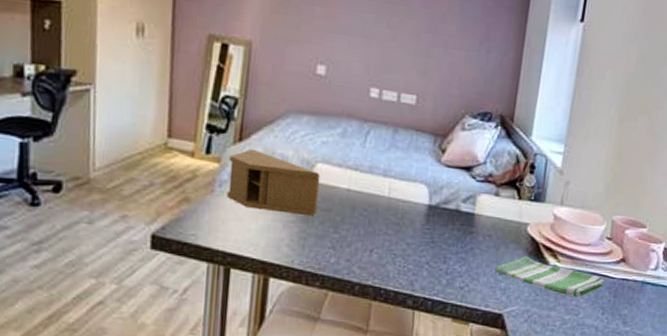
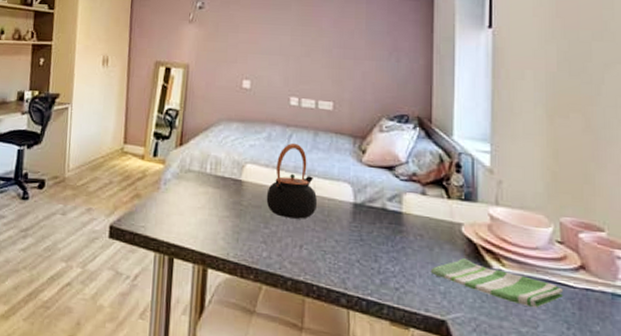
speaker: present [226,148,321,217] -> none [170,152,250,212]
teapot: none [337,140,392,223] -> present [266,143,318,219]

